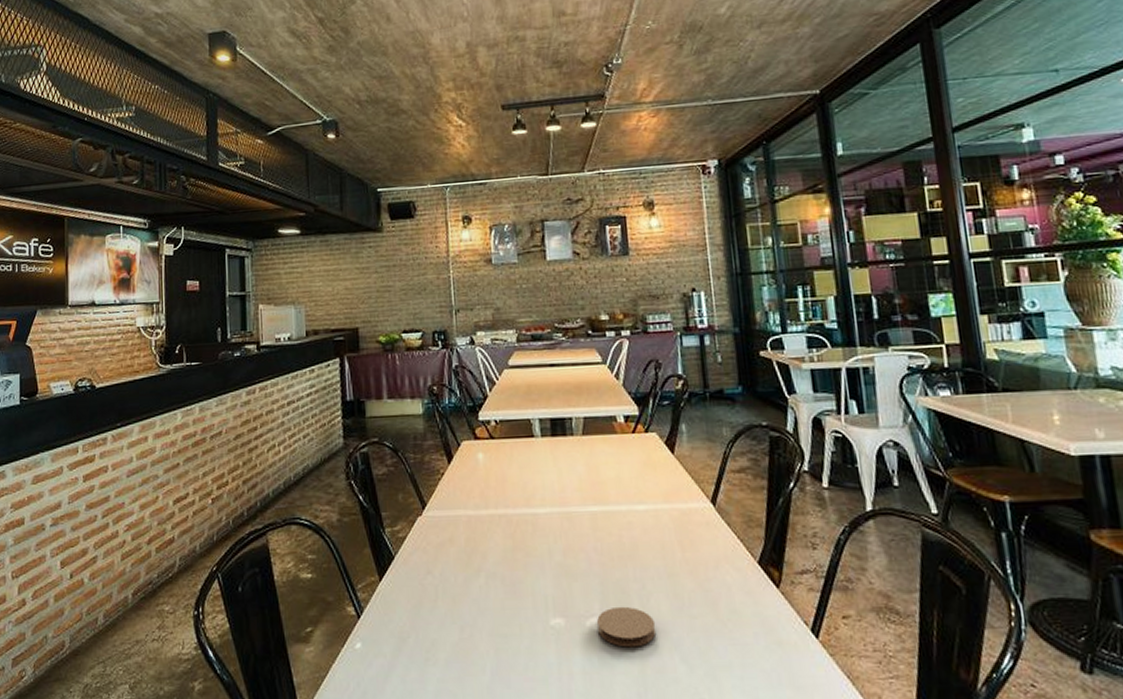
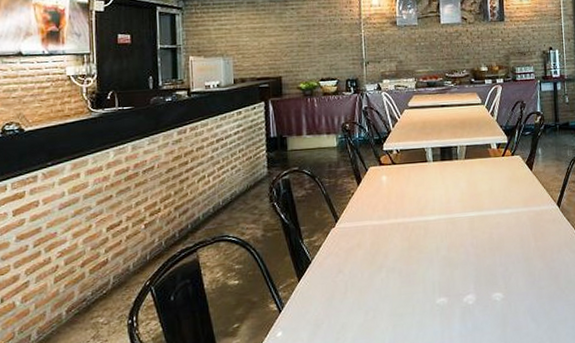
coaster: present [597,606,656,648] -> none [472,284,515,315]

